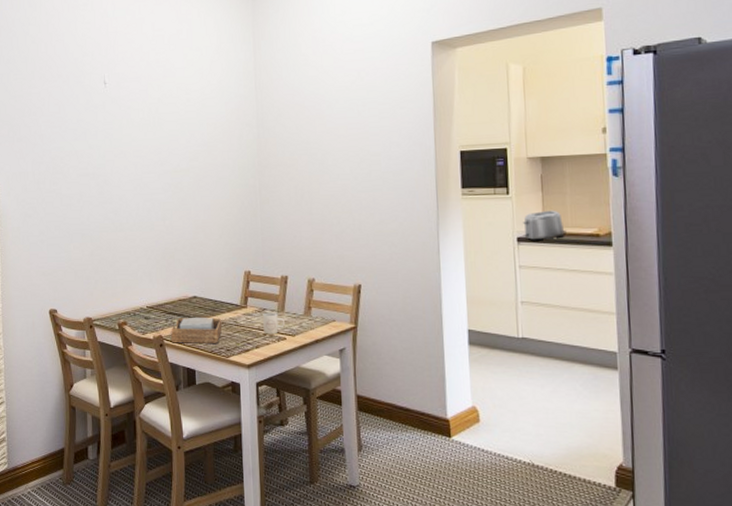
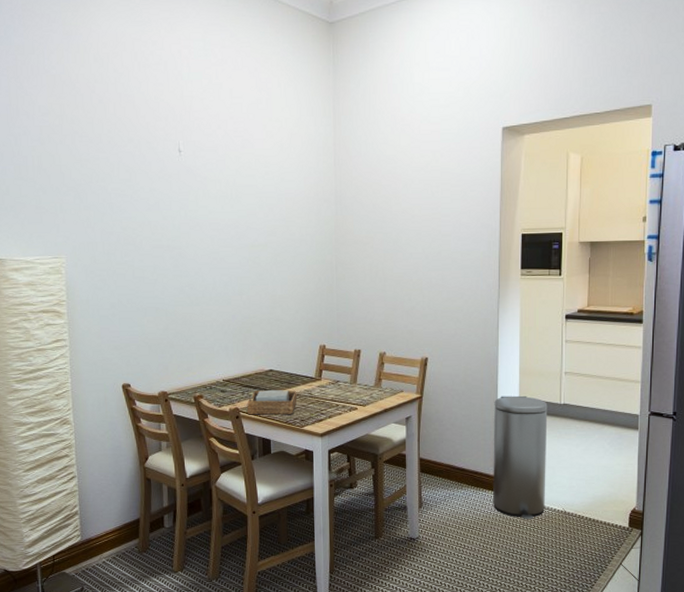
mug: present [262,312,285,335] -> none [335,384,356,405]
pedal bin: none [439,327,508,471] -> present [493,395,548,519]
toaster: present [523,210,567,241] -> none [571,290,607,318]

